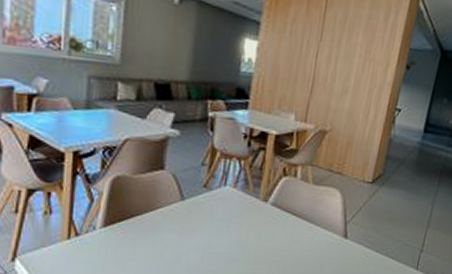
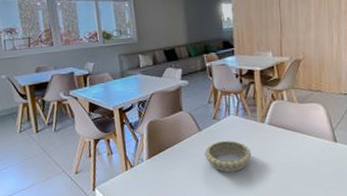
decorative bowl: none [182,217,244,260] -> present [204,140,252,173]

